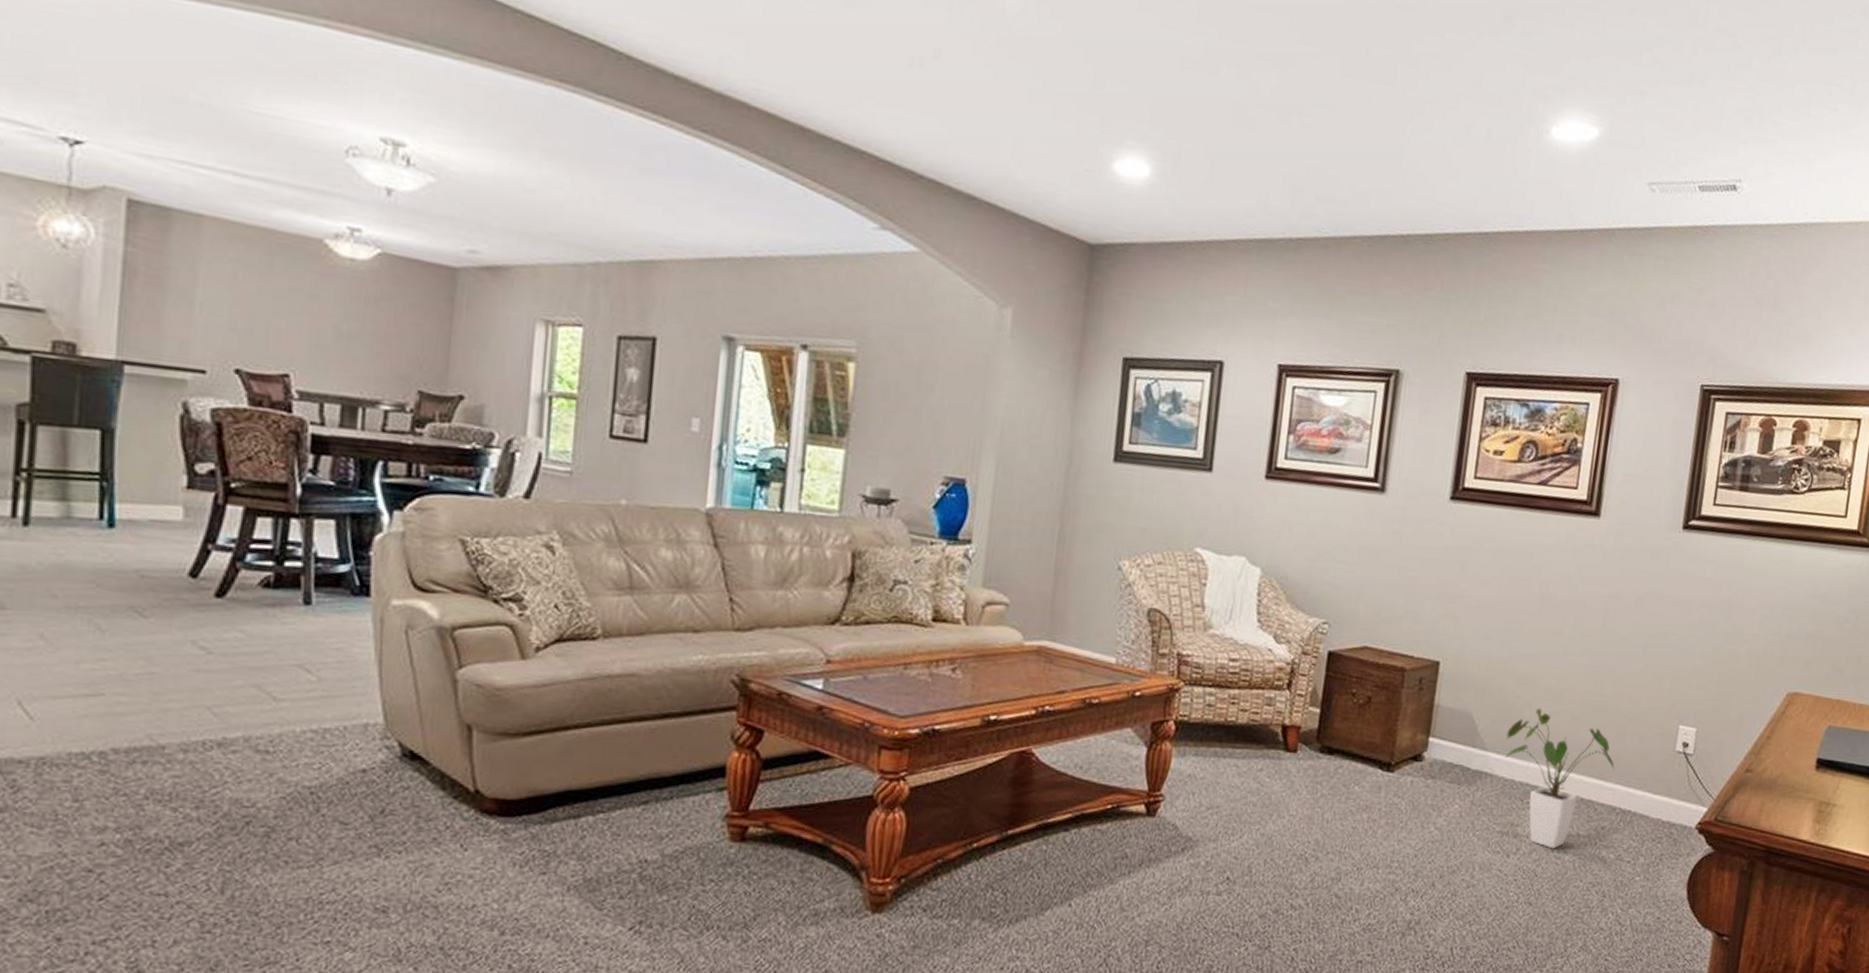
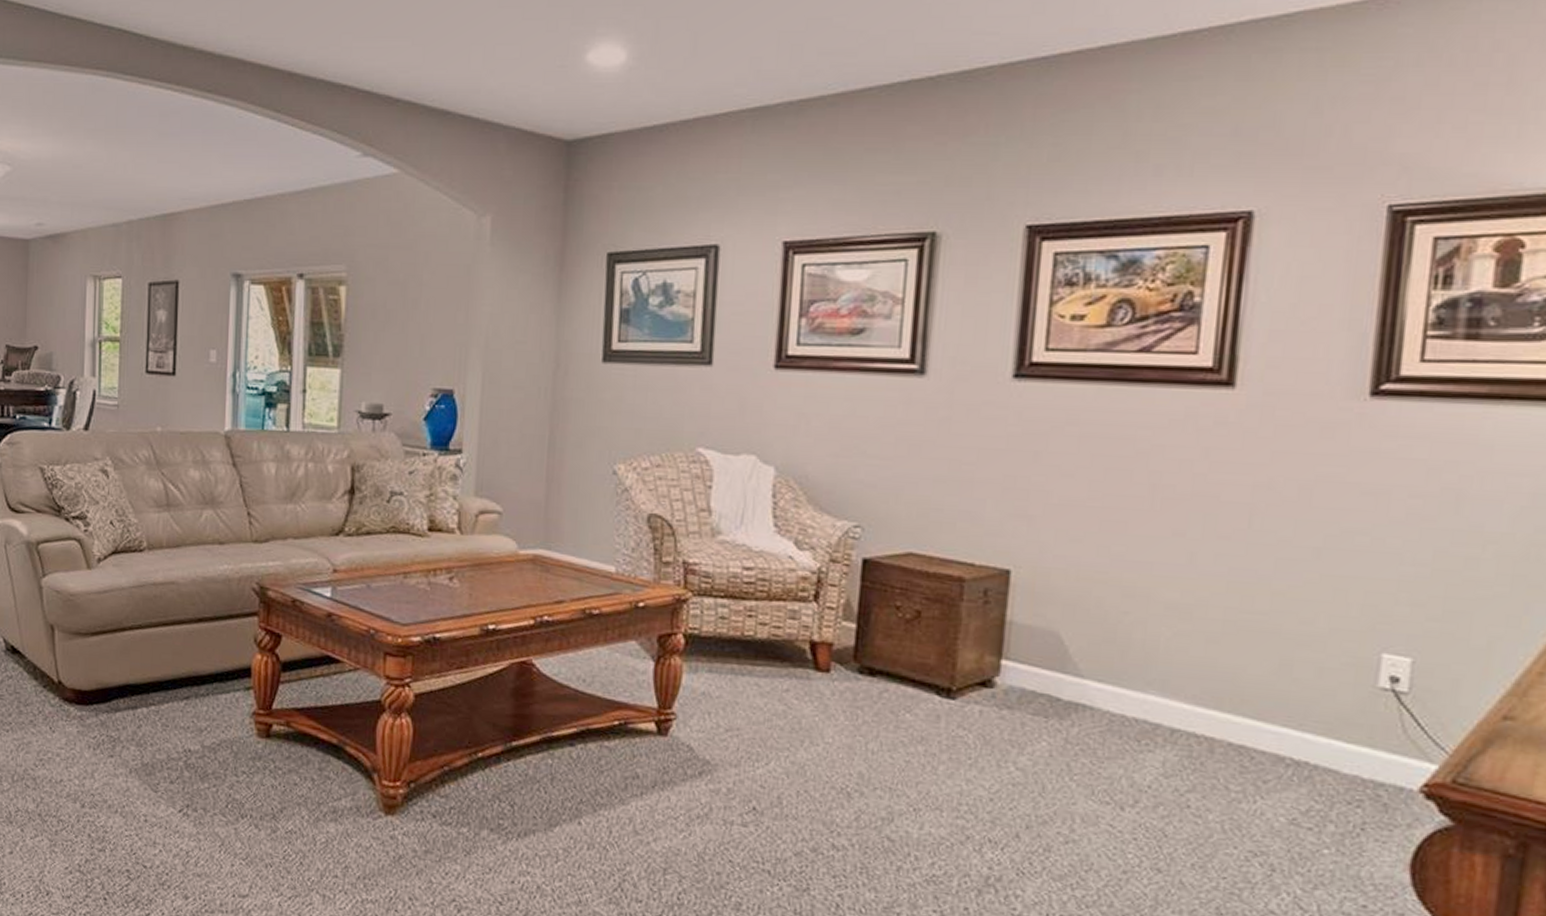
house plant: present [1504,707,1615,849] -> none [1108,627,1280,805]

